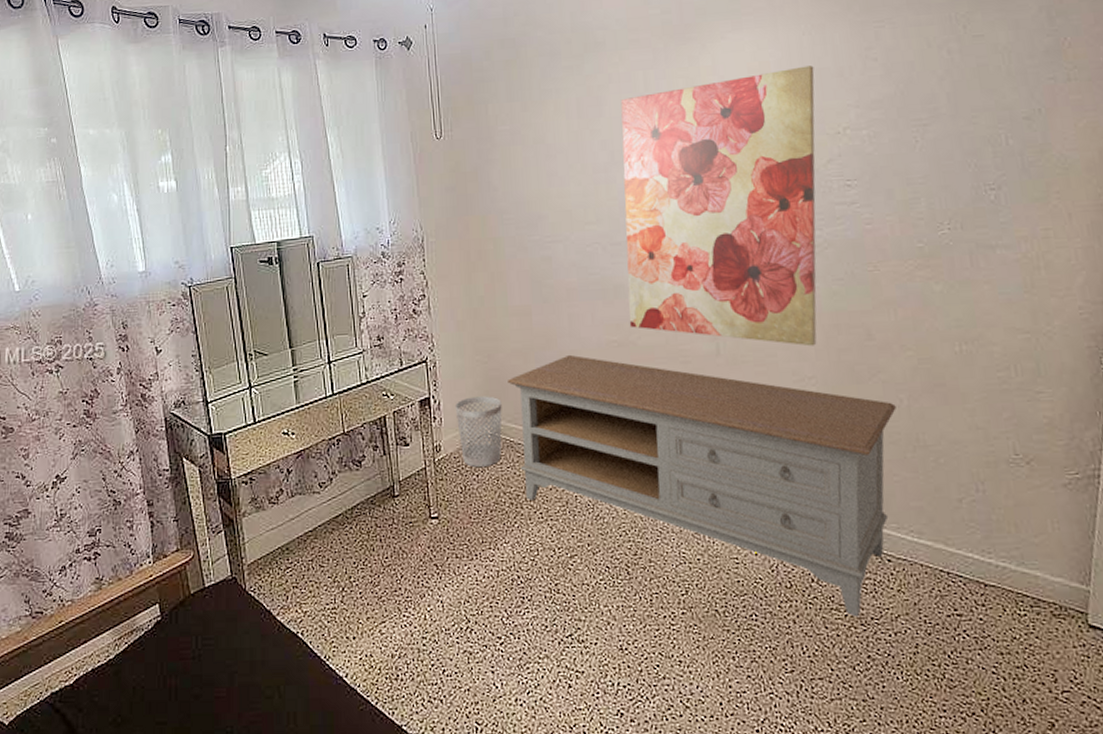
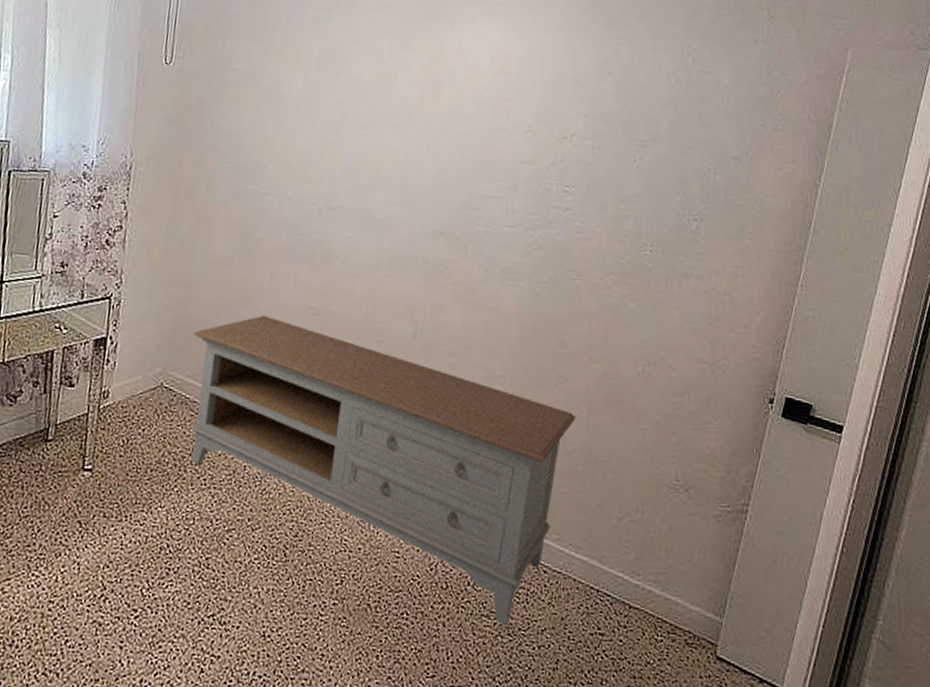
wastebasket: present [455,396,502,467] -> none [131,343,184,422]
wall art: present [620,66,817,347] -> none [331,62,553,345]

